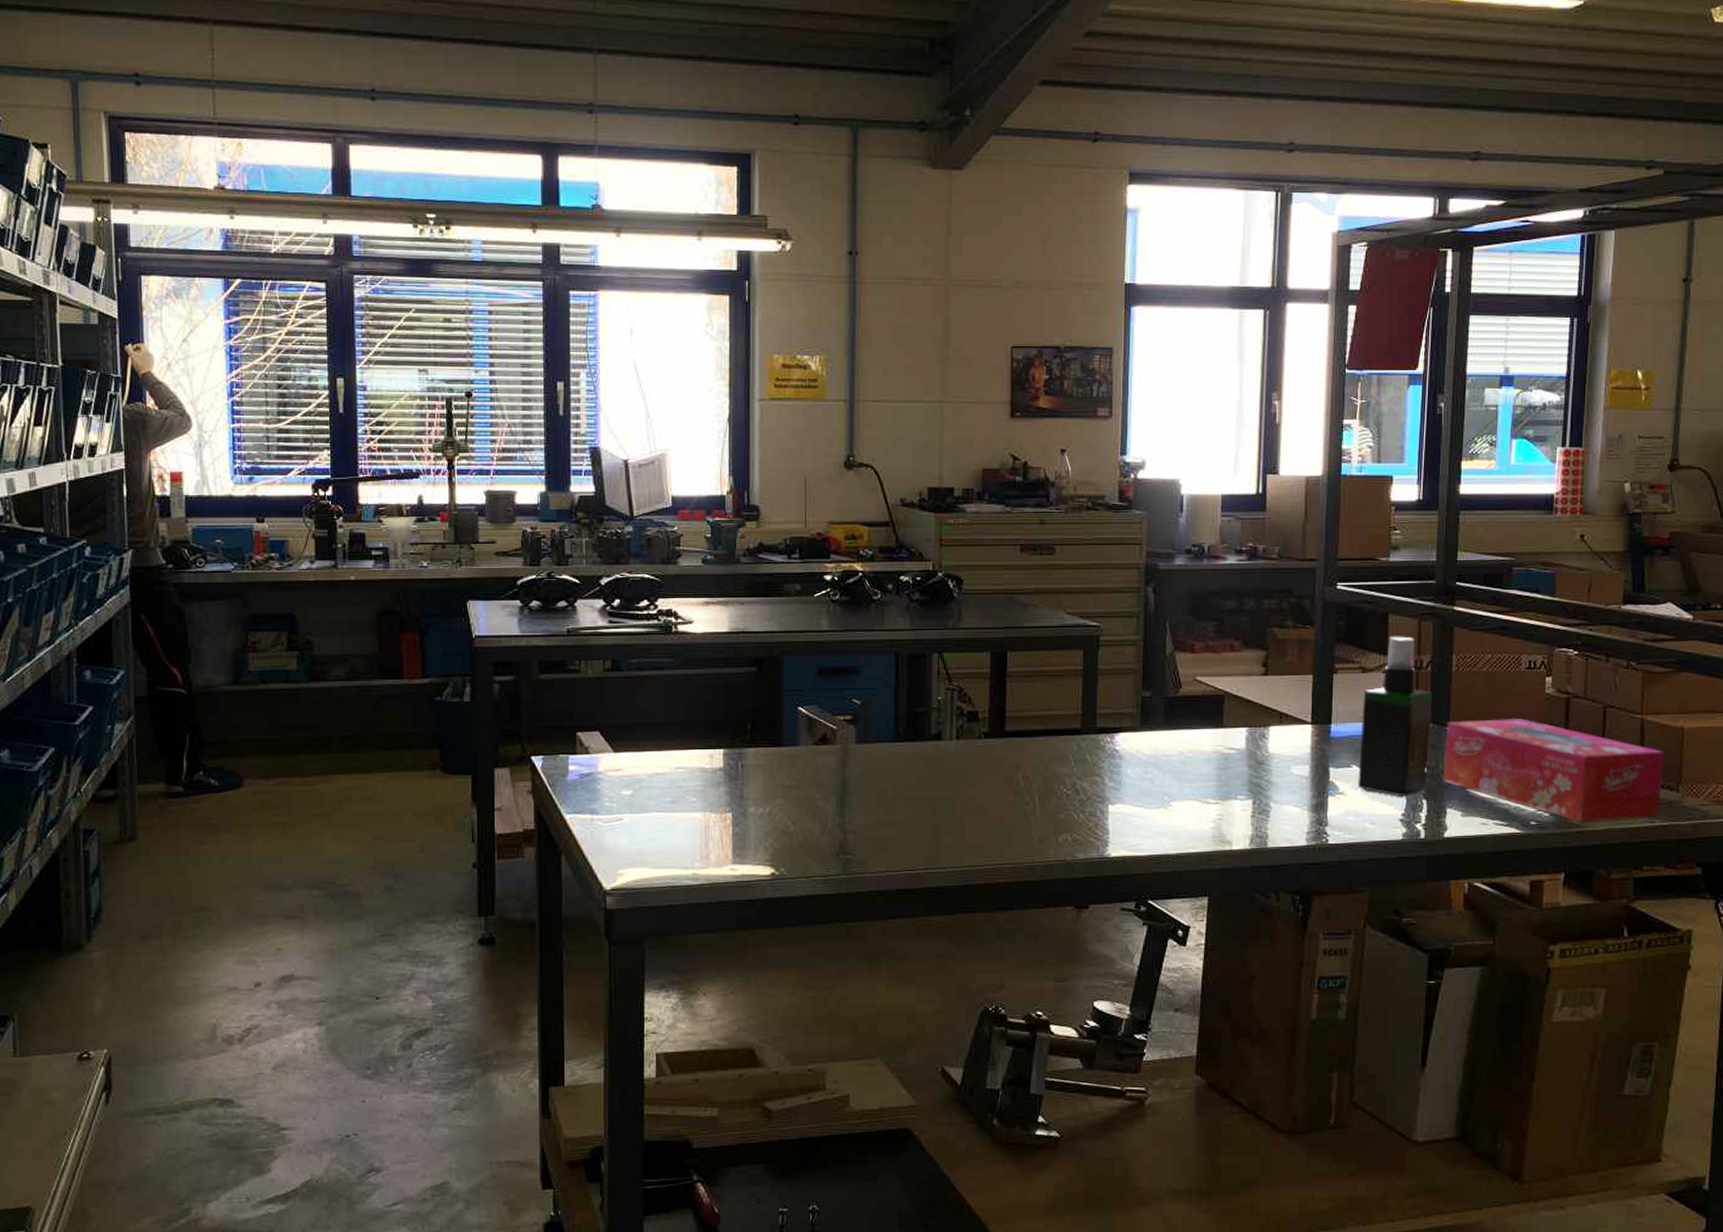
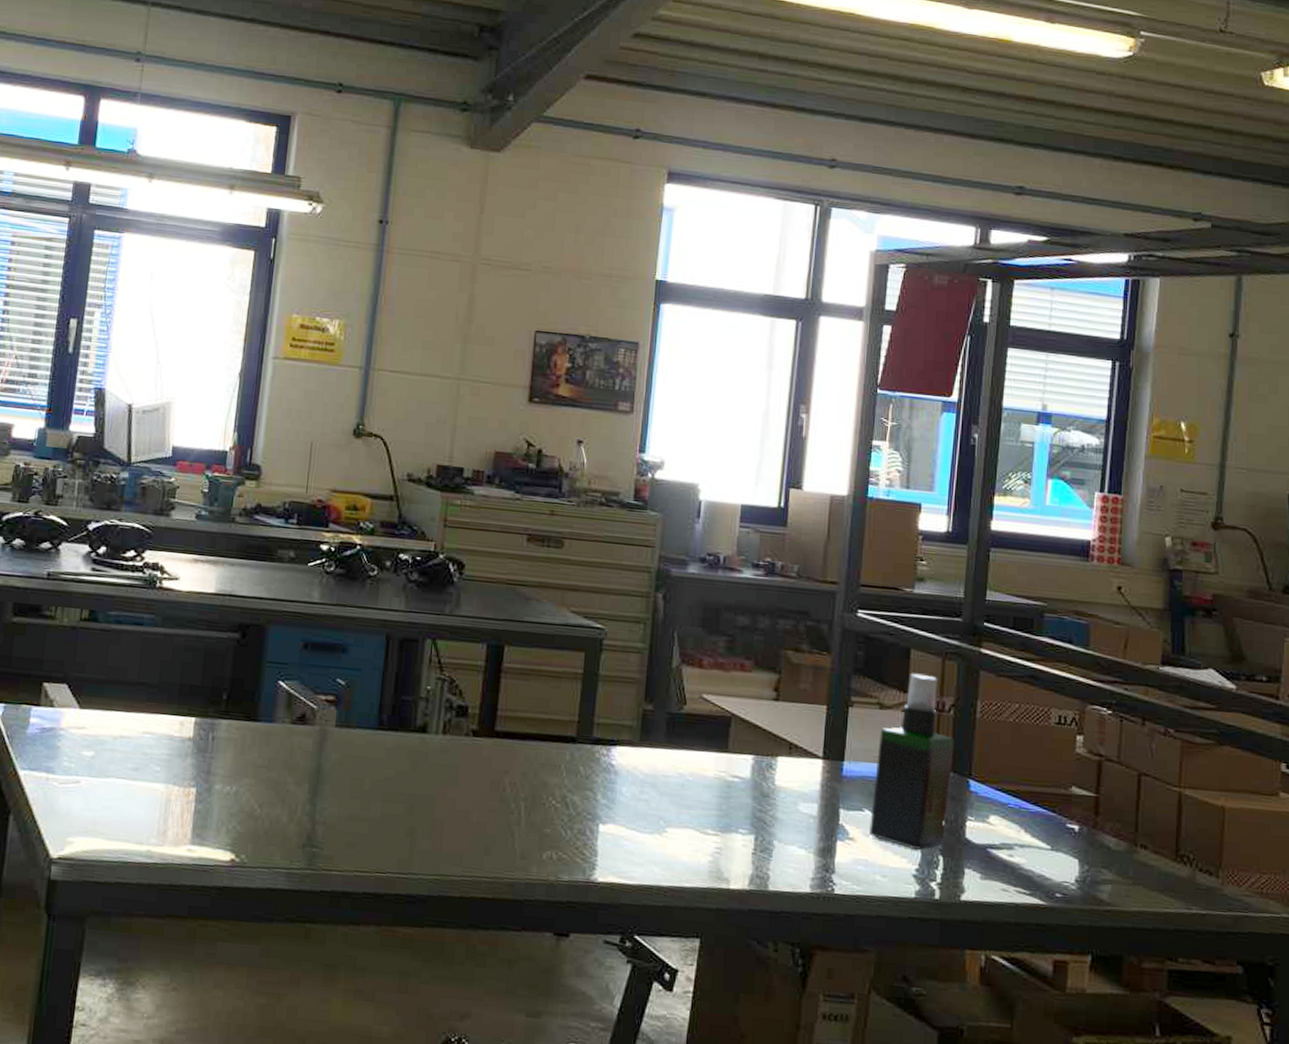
tissue box: present [1442,717,1665,822] -> none [961,773,1204,903]

